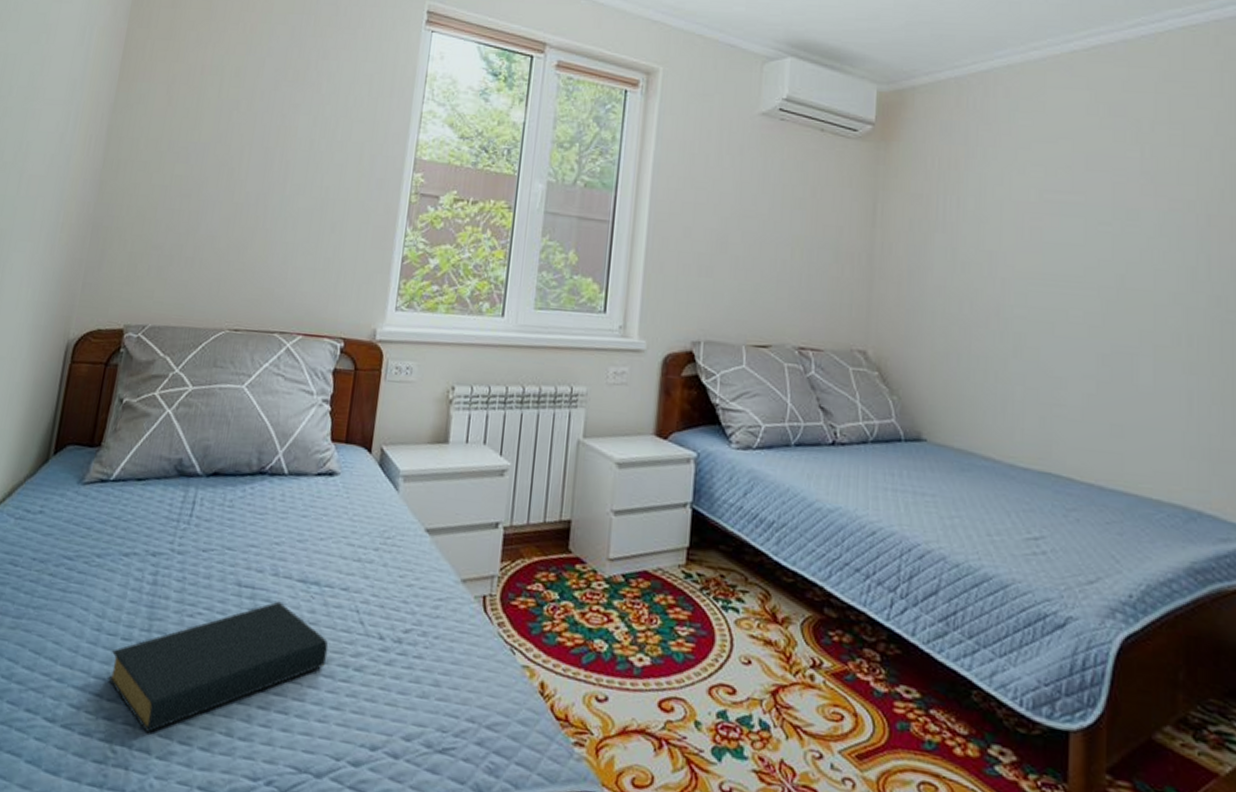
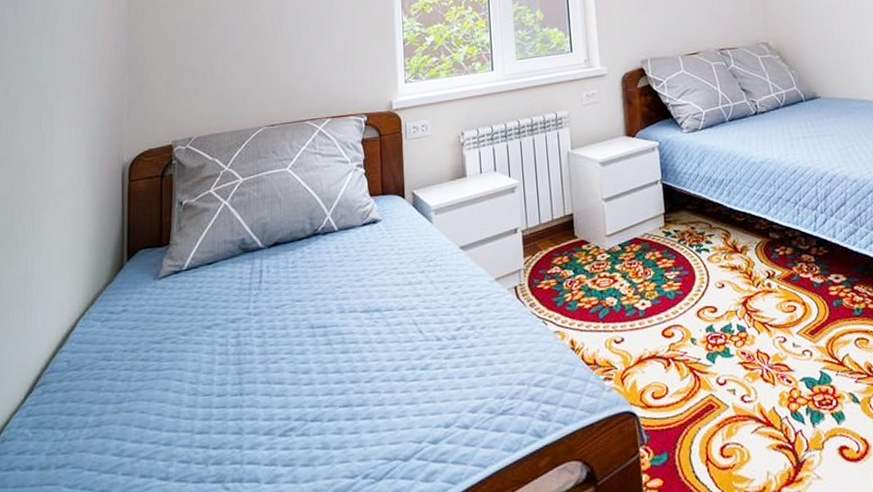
hardback book: present [107,601,328,733] -> none [209,332,397,465]

